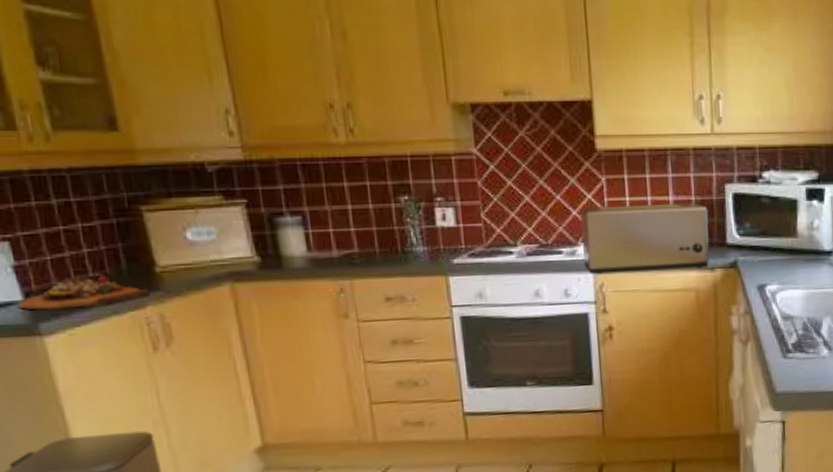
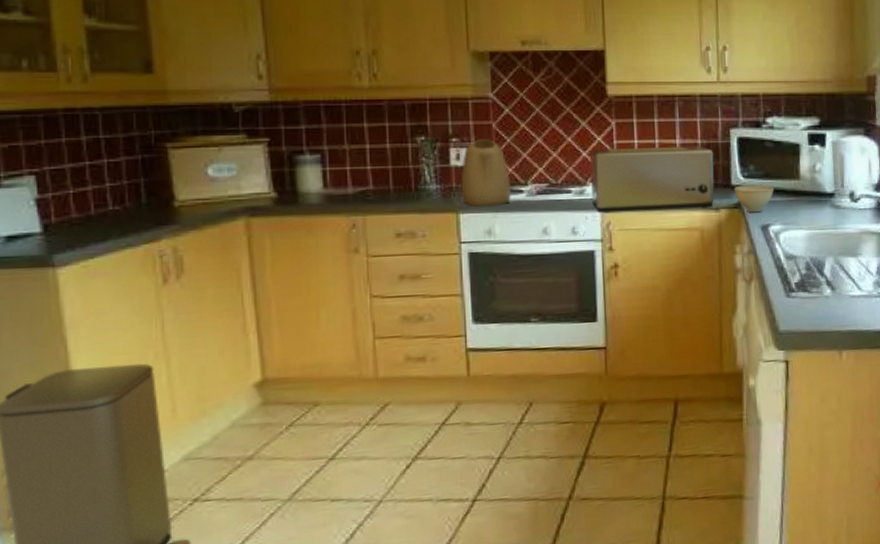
cutting board: present [18,275,152,310] -> none [36,208,167,242]
kettle: none [448,198,501,270] -> present [461,139,511,208]
bowl: none [730,243,772,273] -> present [734,185,775,213]

